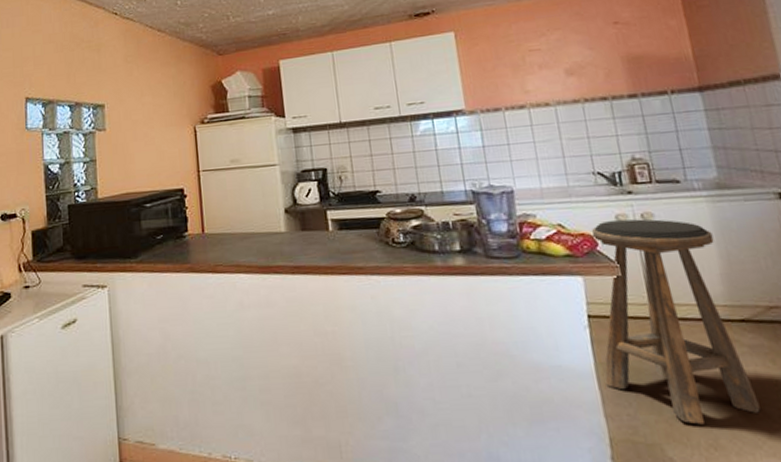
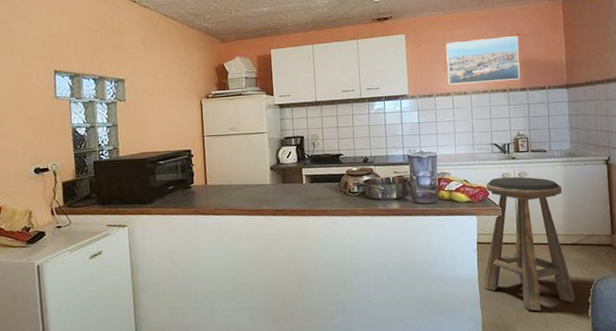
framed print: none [512,25,627,95] -> present [446,36,521,85]

